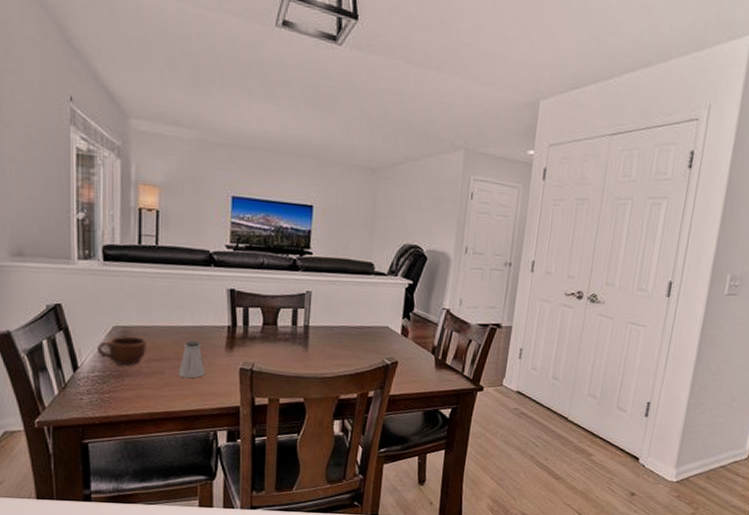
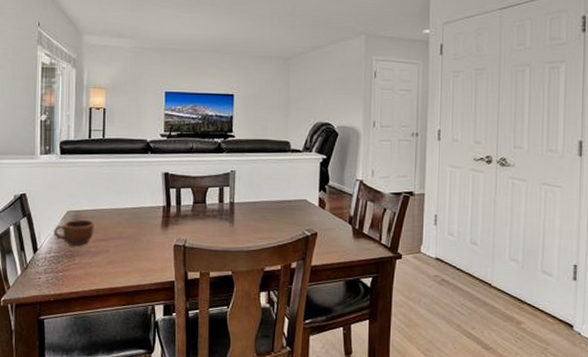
saltshaker: present [178,341,206,379] -> none [121,221,144,256]

